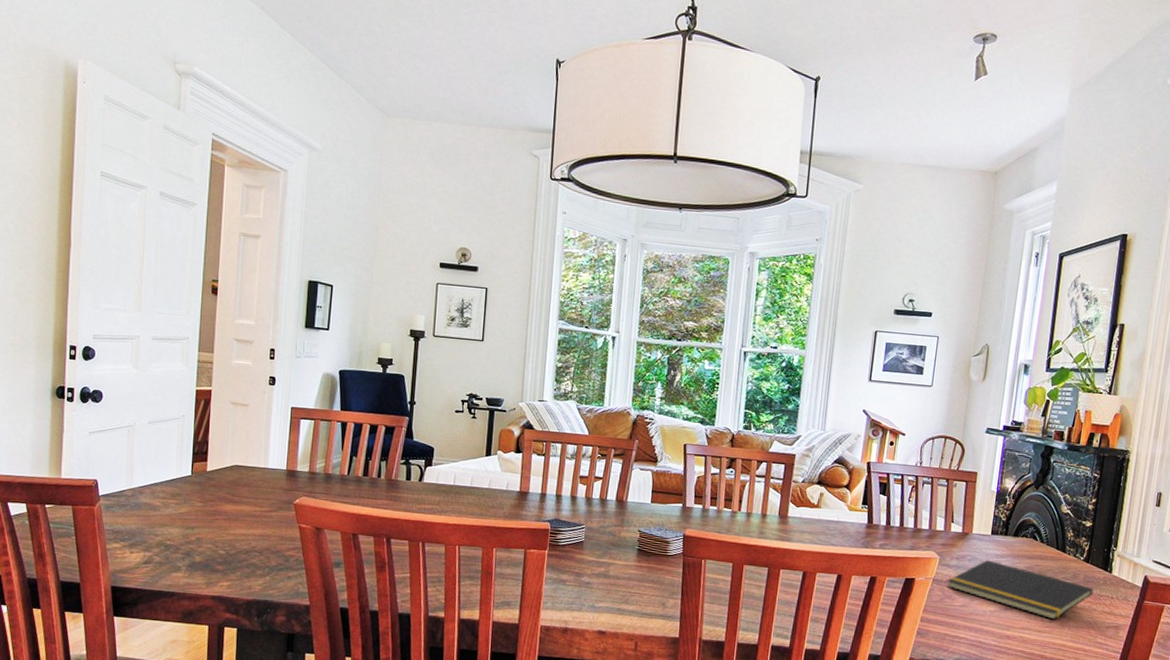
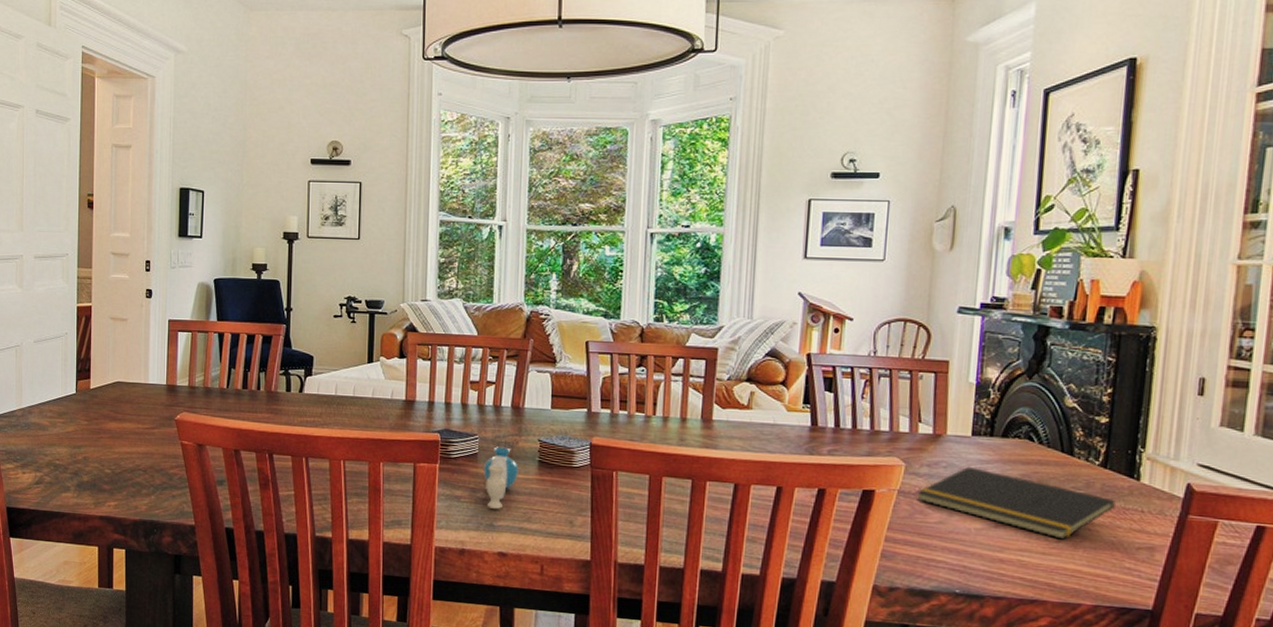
vase: none [588,527,621,592] -> present [484,437,520,509]

